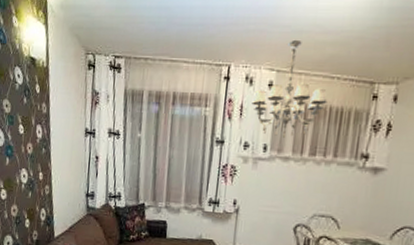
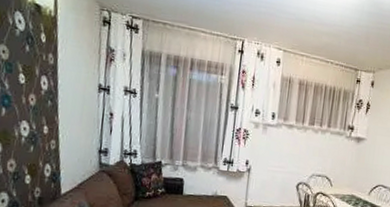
chandelier: present [252,39,328,138] -> none [262,26,323,108]

